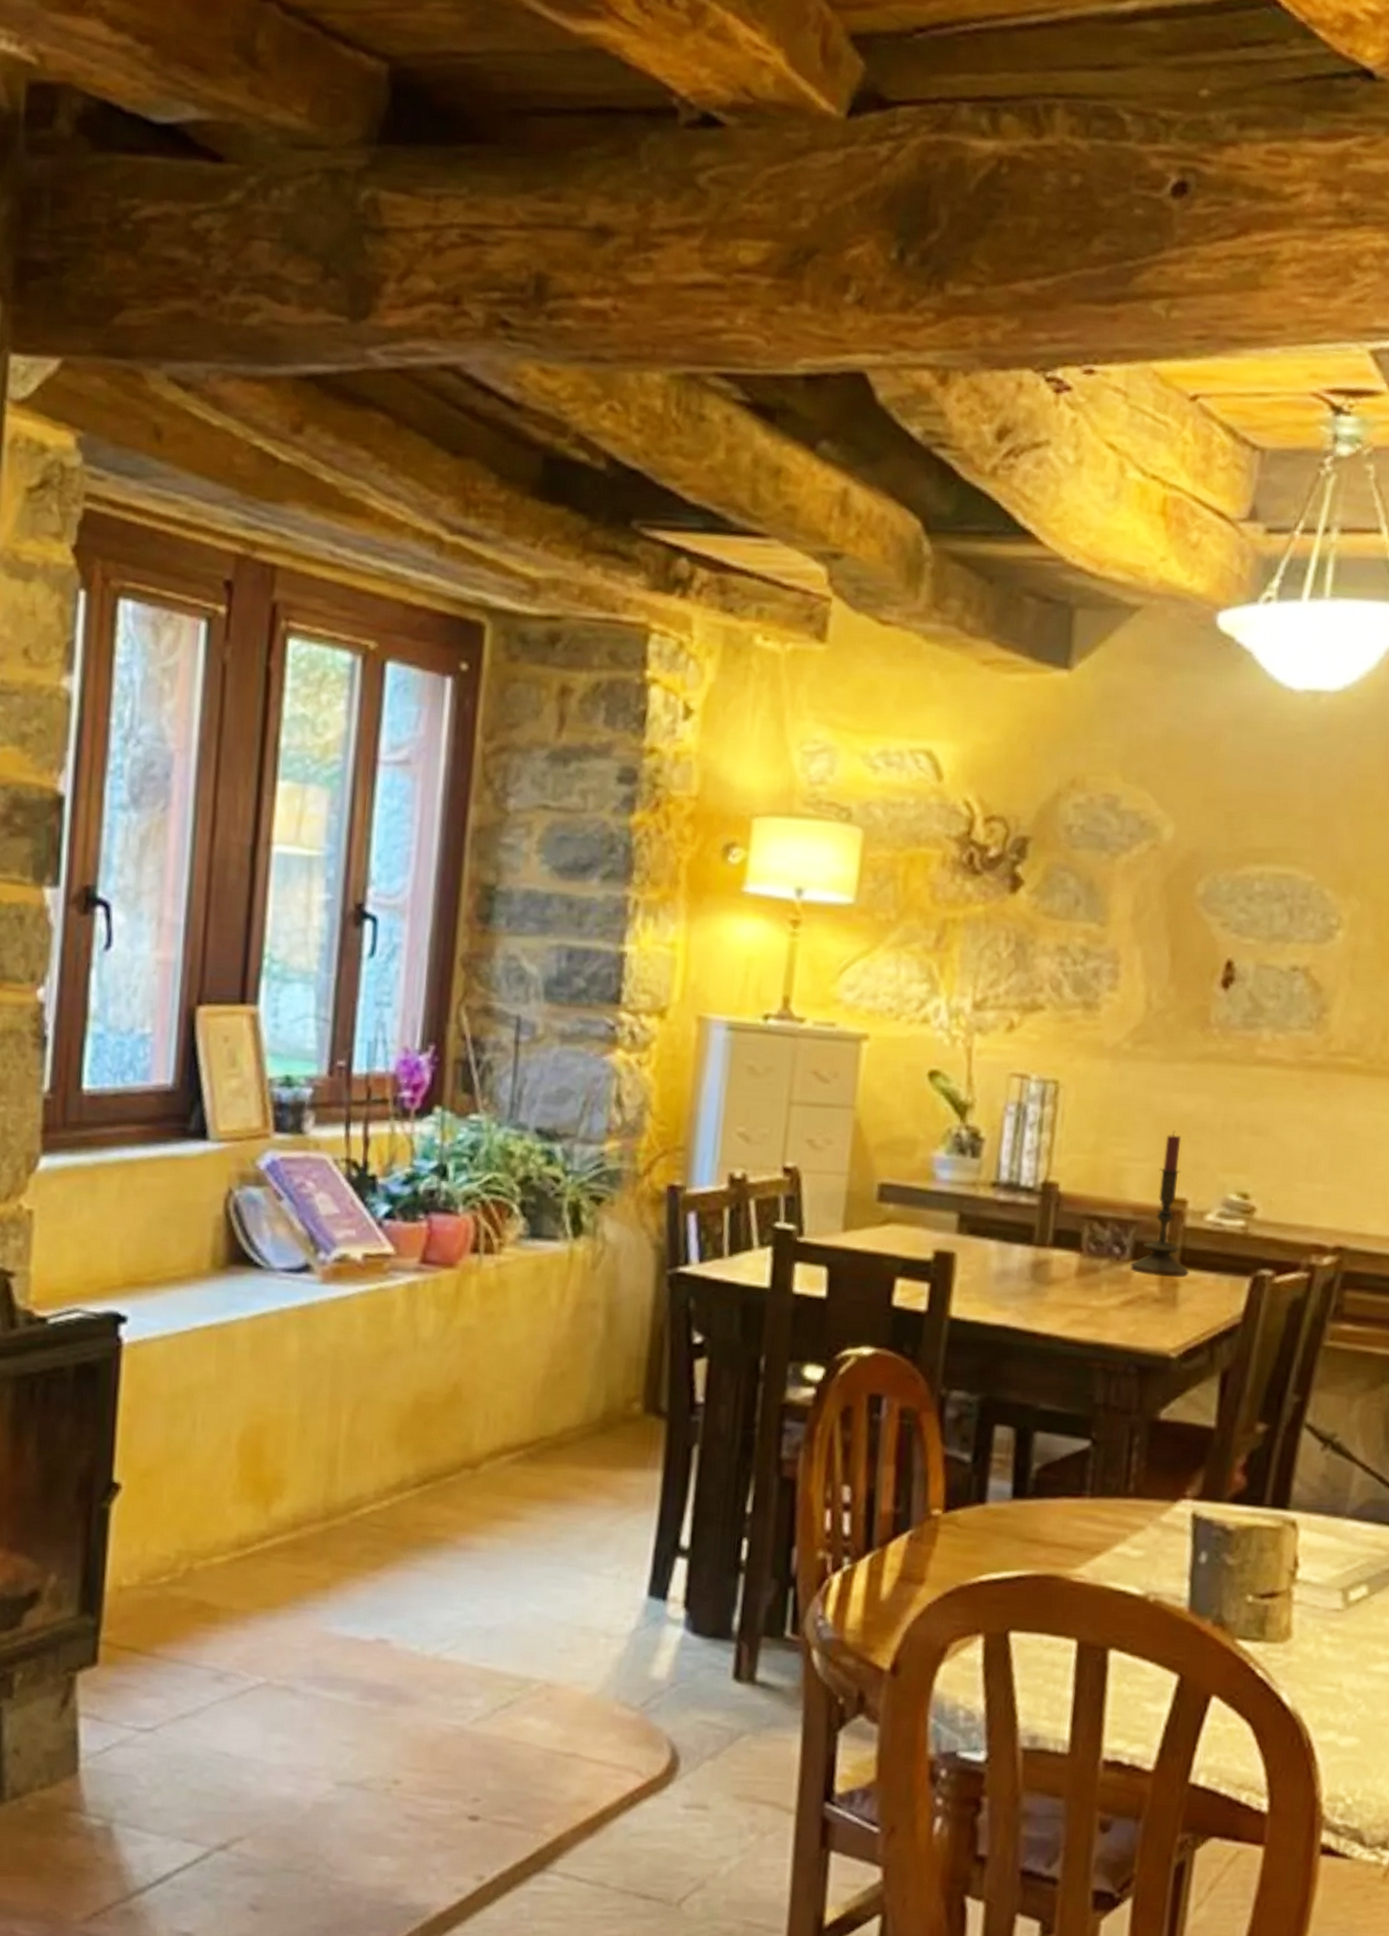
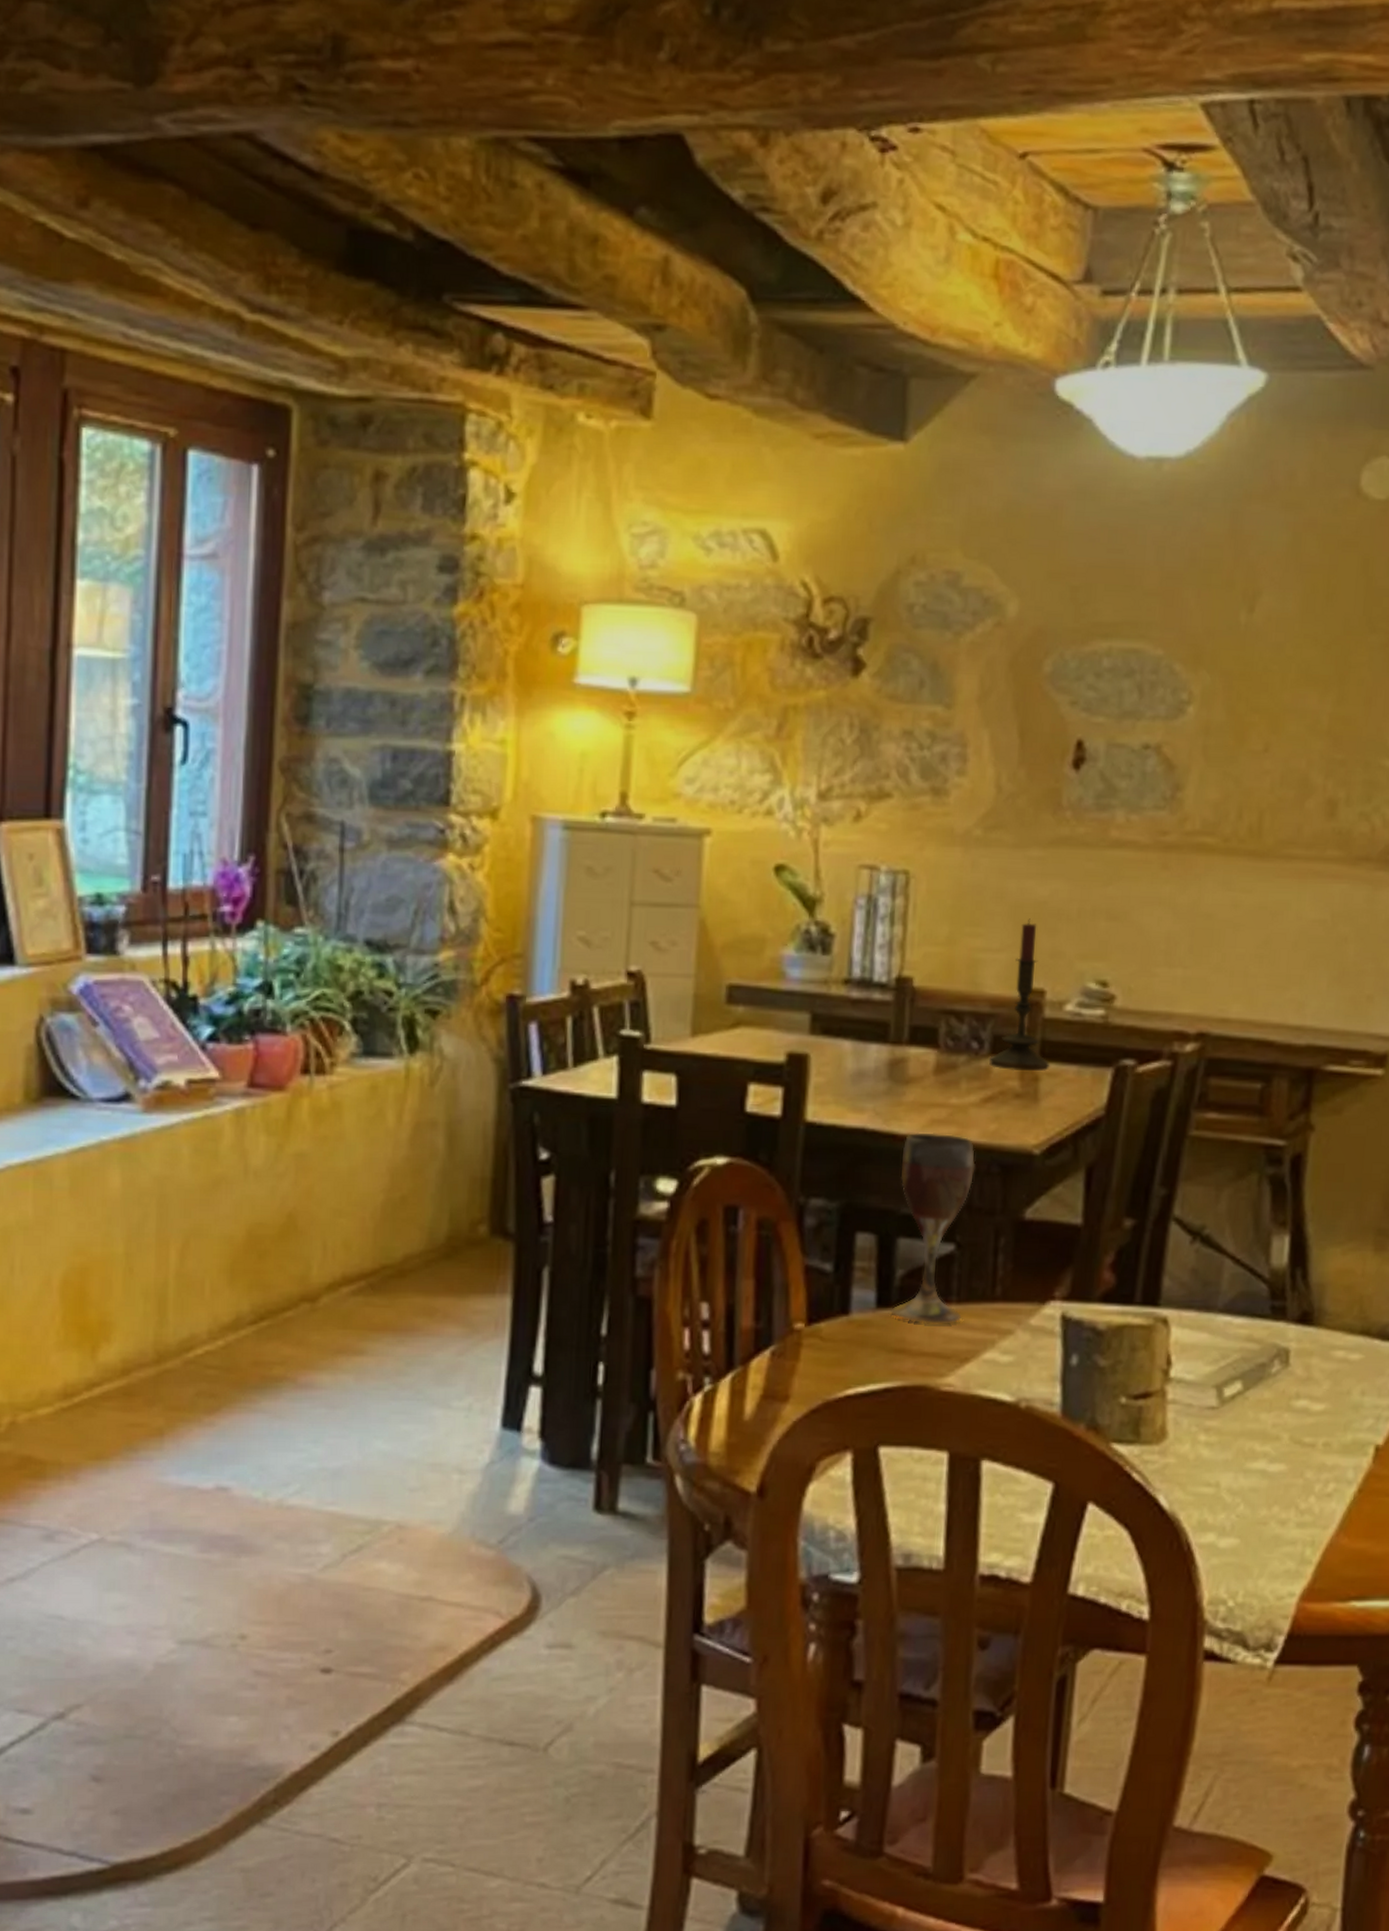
cup: none [1026,1332,1114,1517] -> present [891,1132,976,1324]

